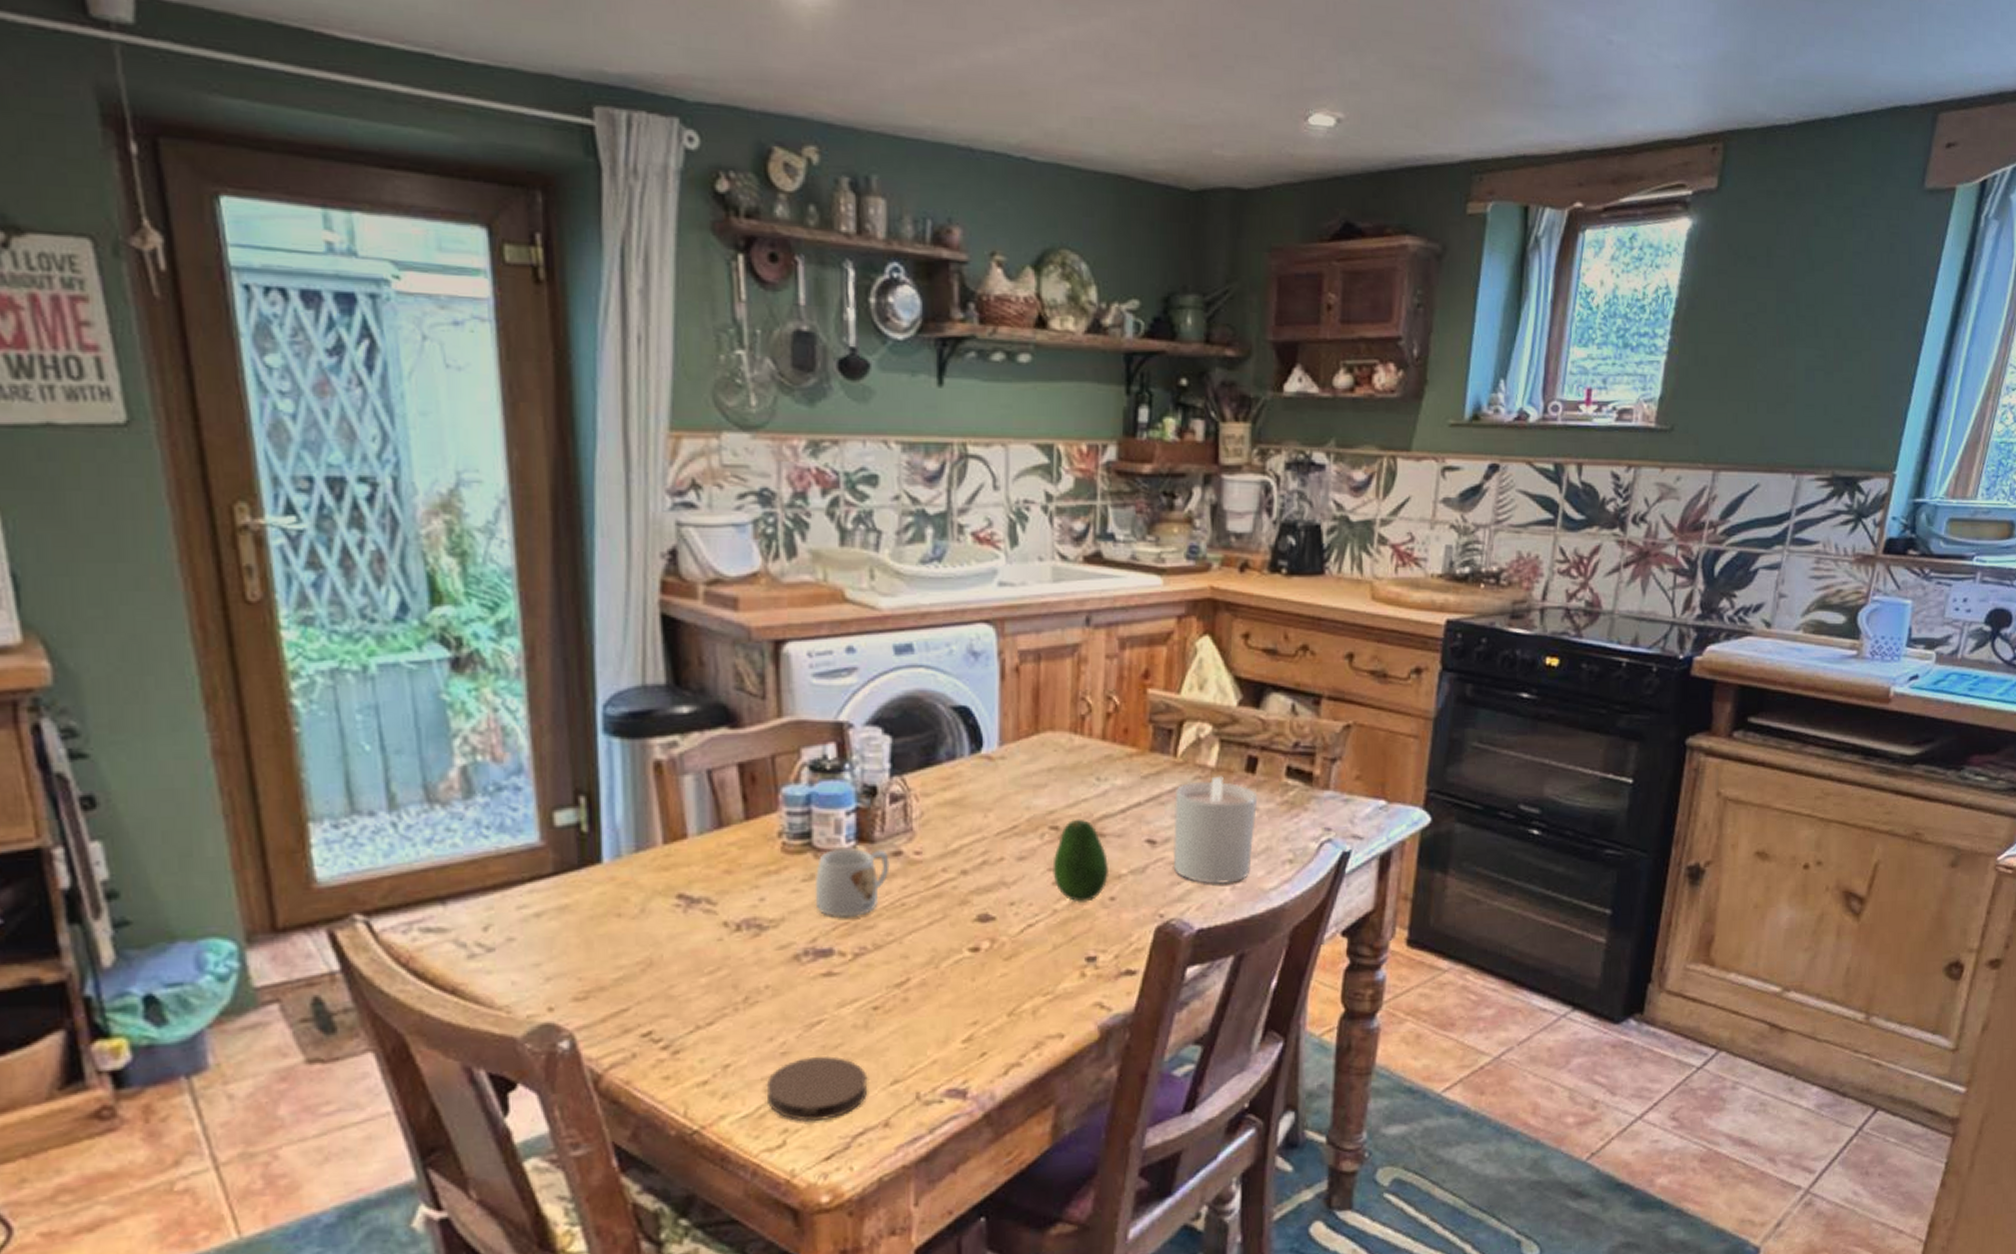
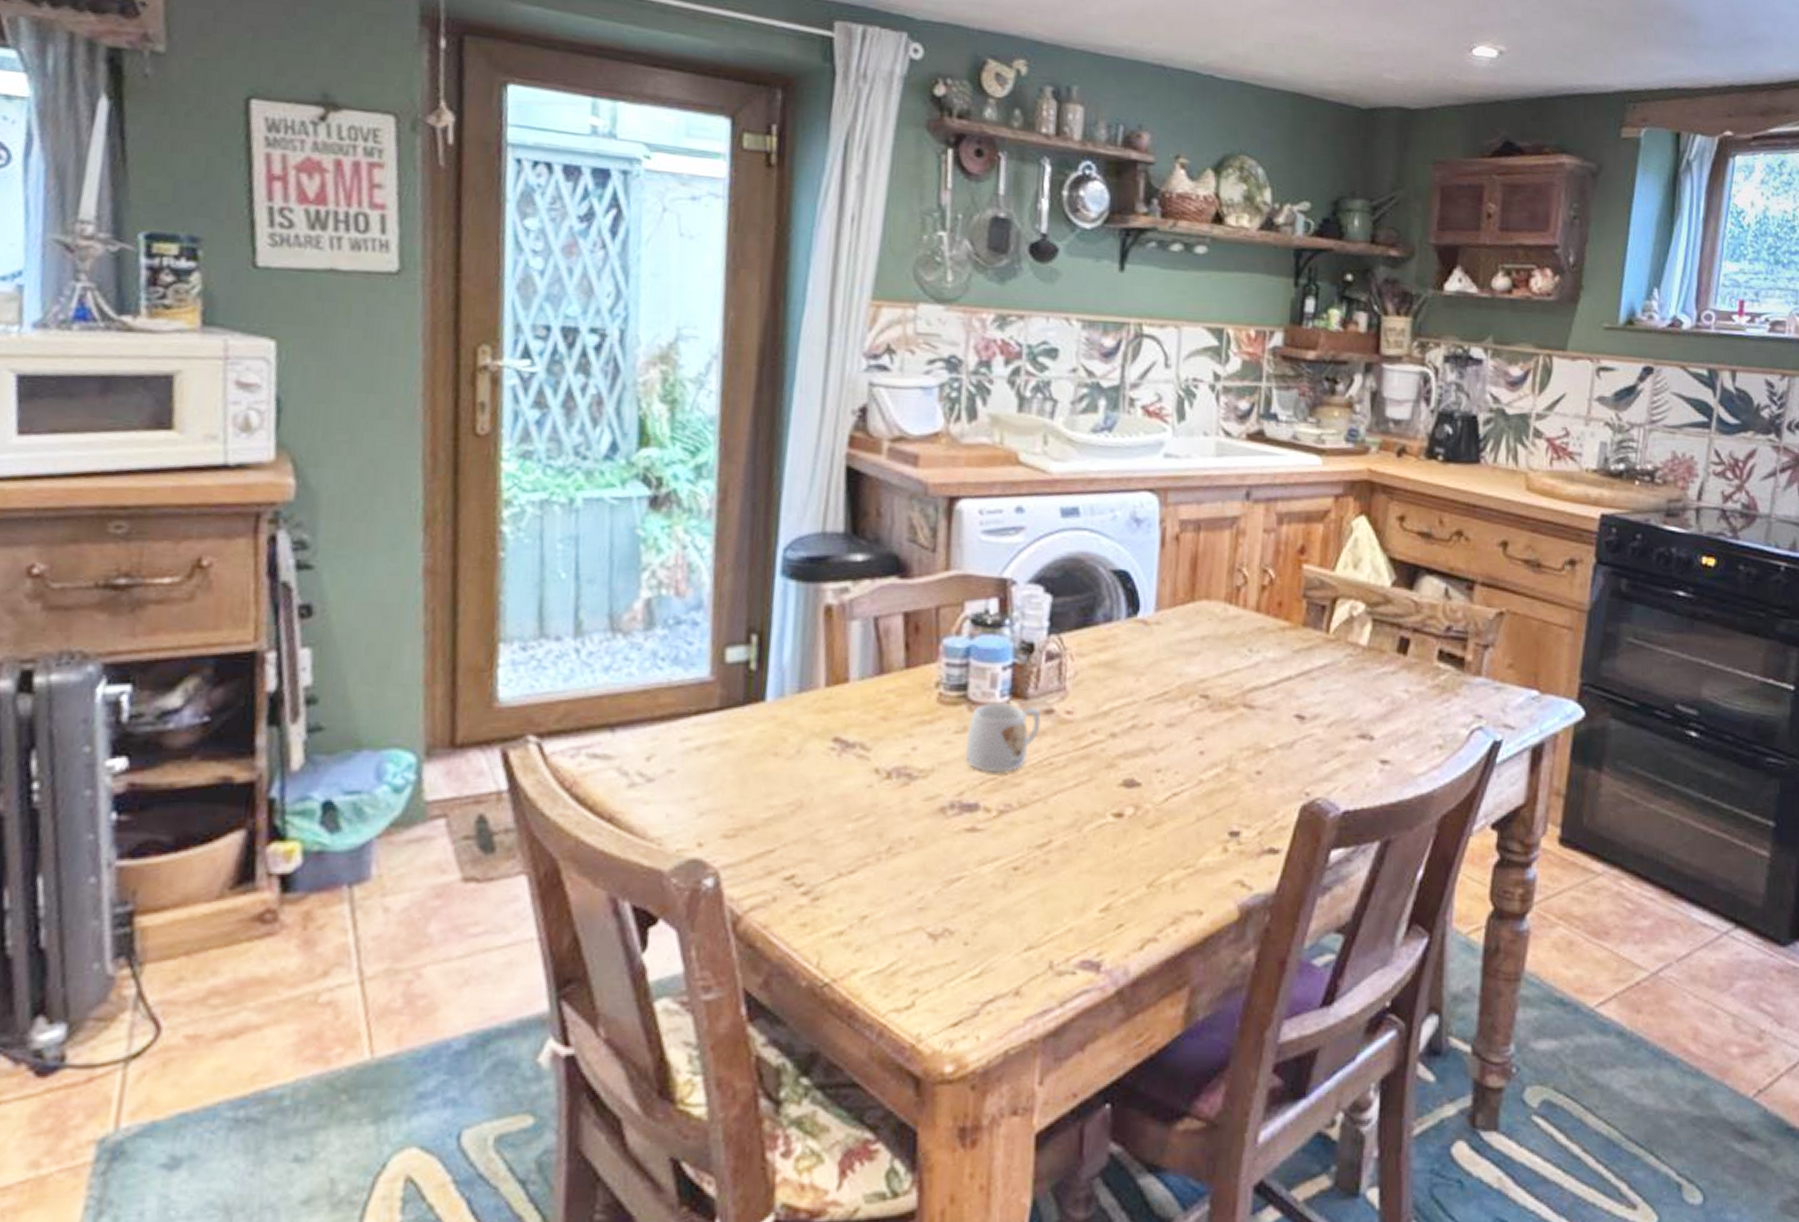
coaster: present [766,1055,868,1122] -> none [899,914,1002,984]
fruit: present [1052,818,1110,903] -> none [1200,688,1257,774]
candle: present [1173,776,1258,884] -> none [1321,655,1409,765]

